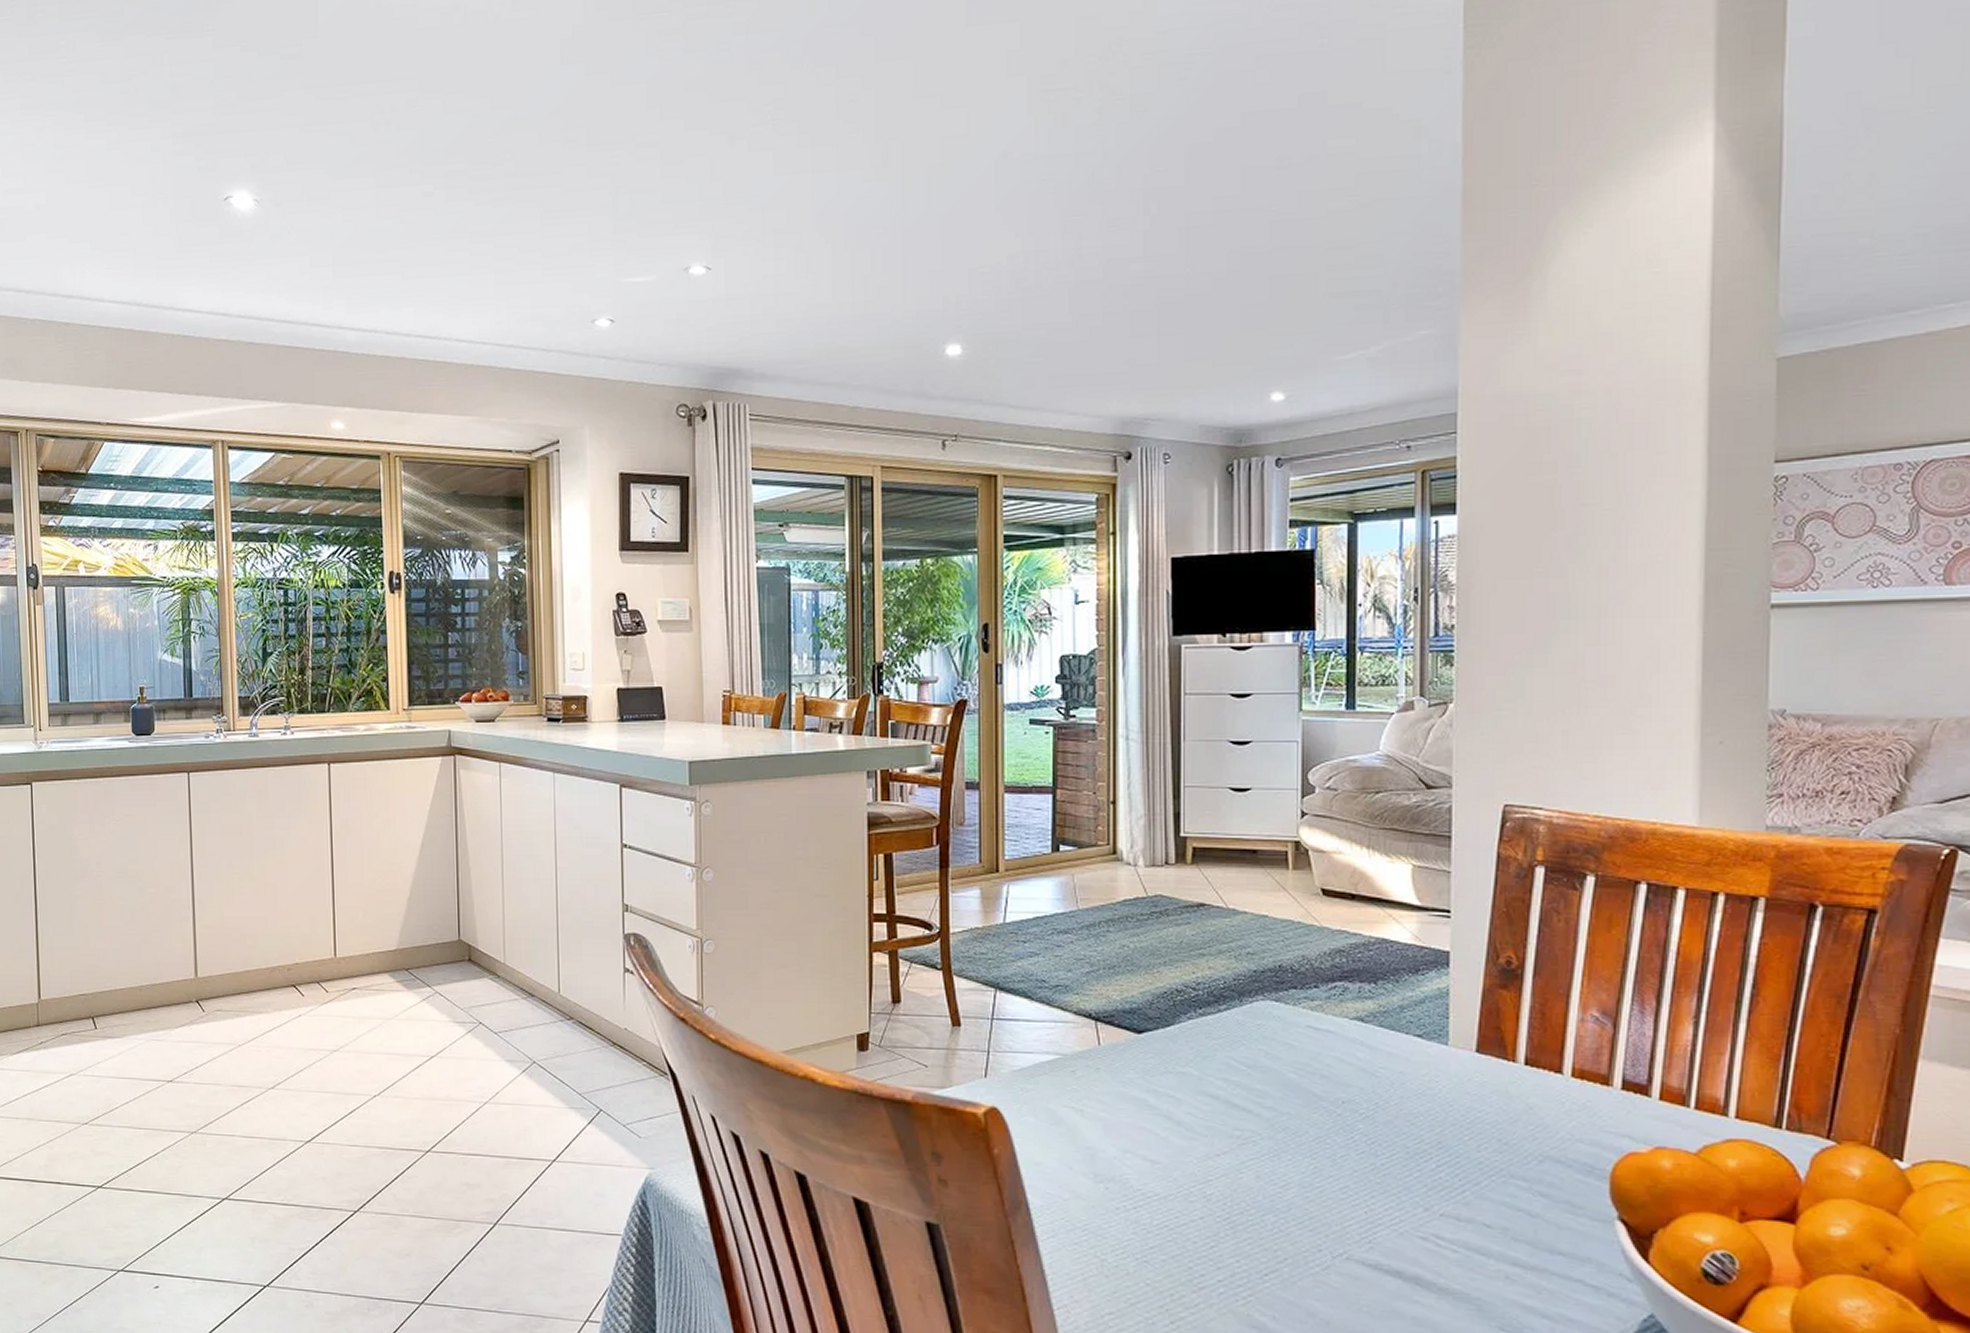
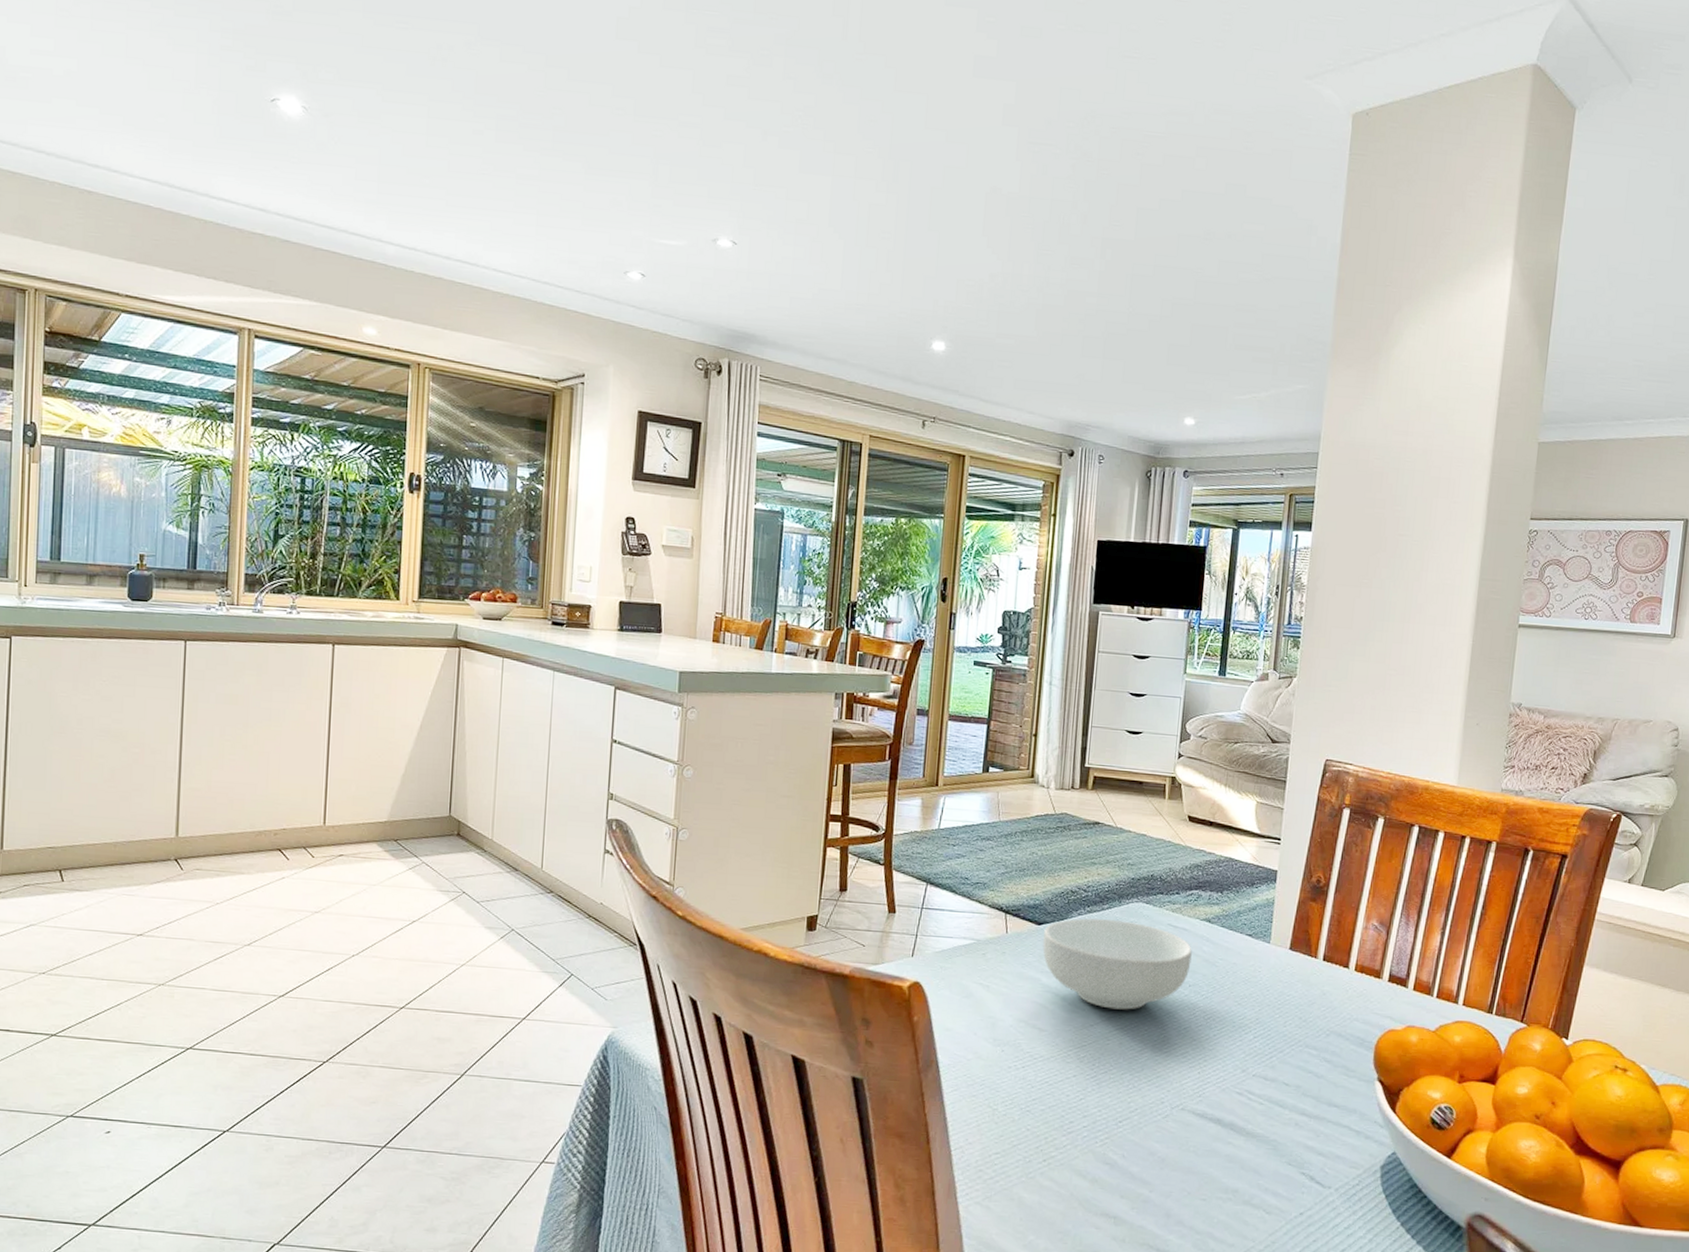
cereal bowl: none [1145,1022,1342,1135] -> present [1042,918,1192,1010]

